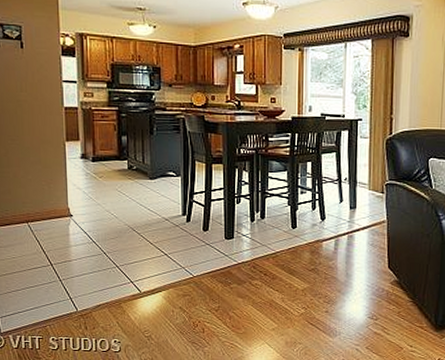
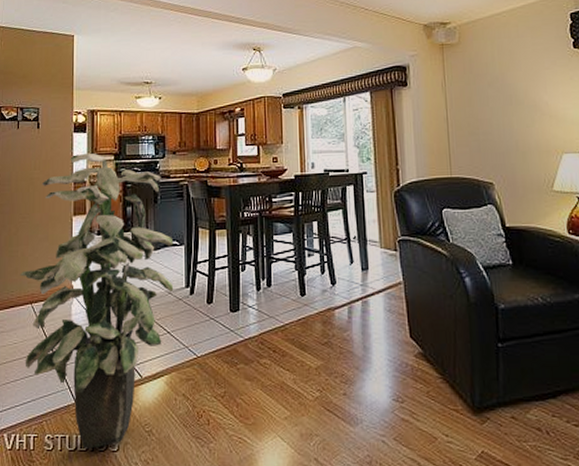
indoor plant: none [13,78,171,349] -> present [19,153,174,449]

